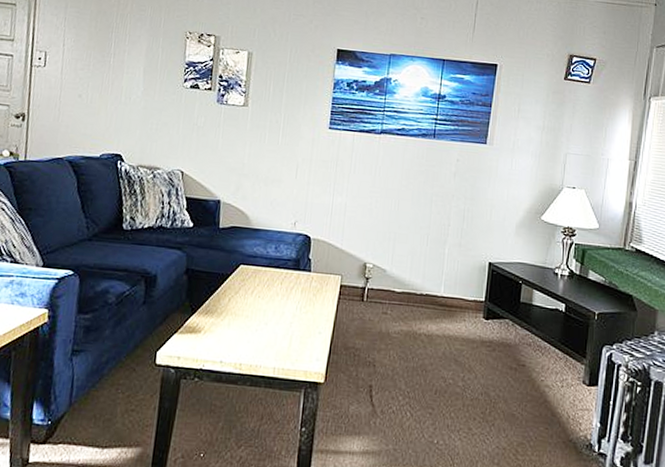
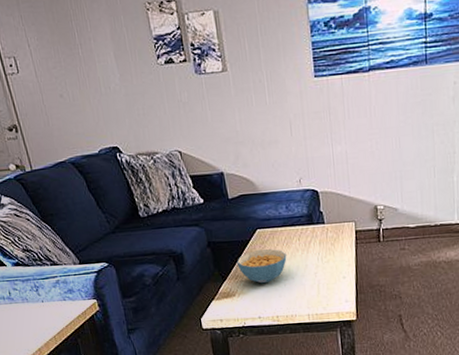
cereal bowl: none [211,287,265,325] -> present [237,249,287,284]

